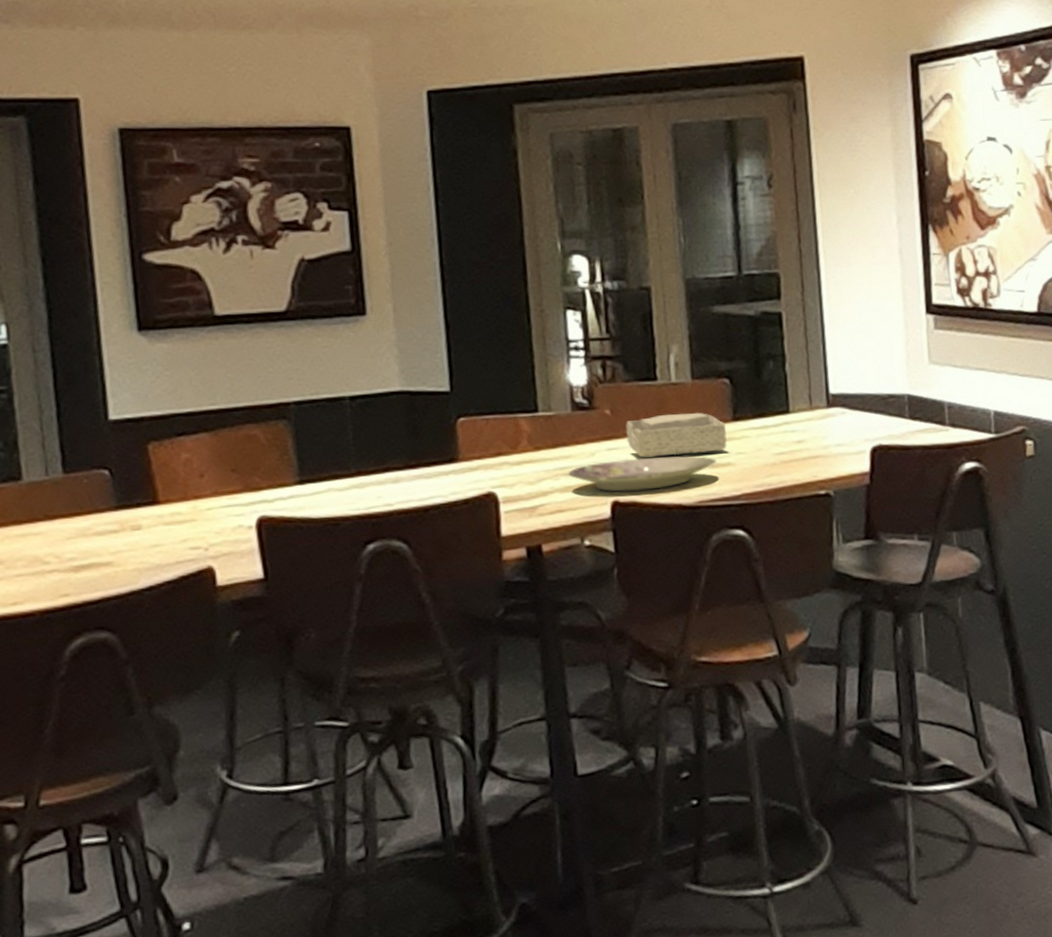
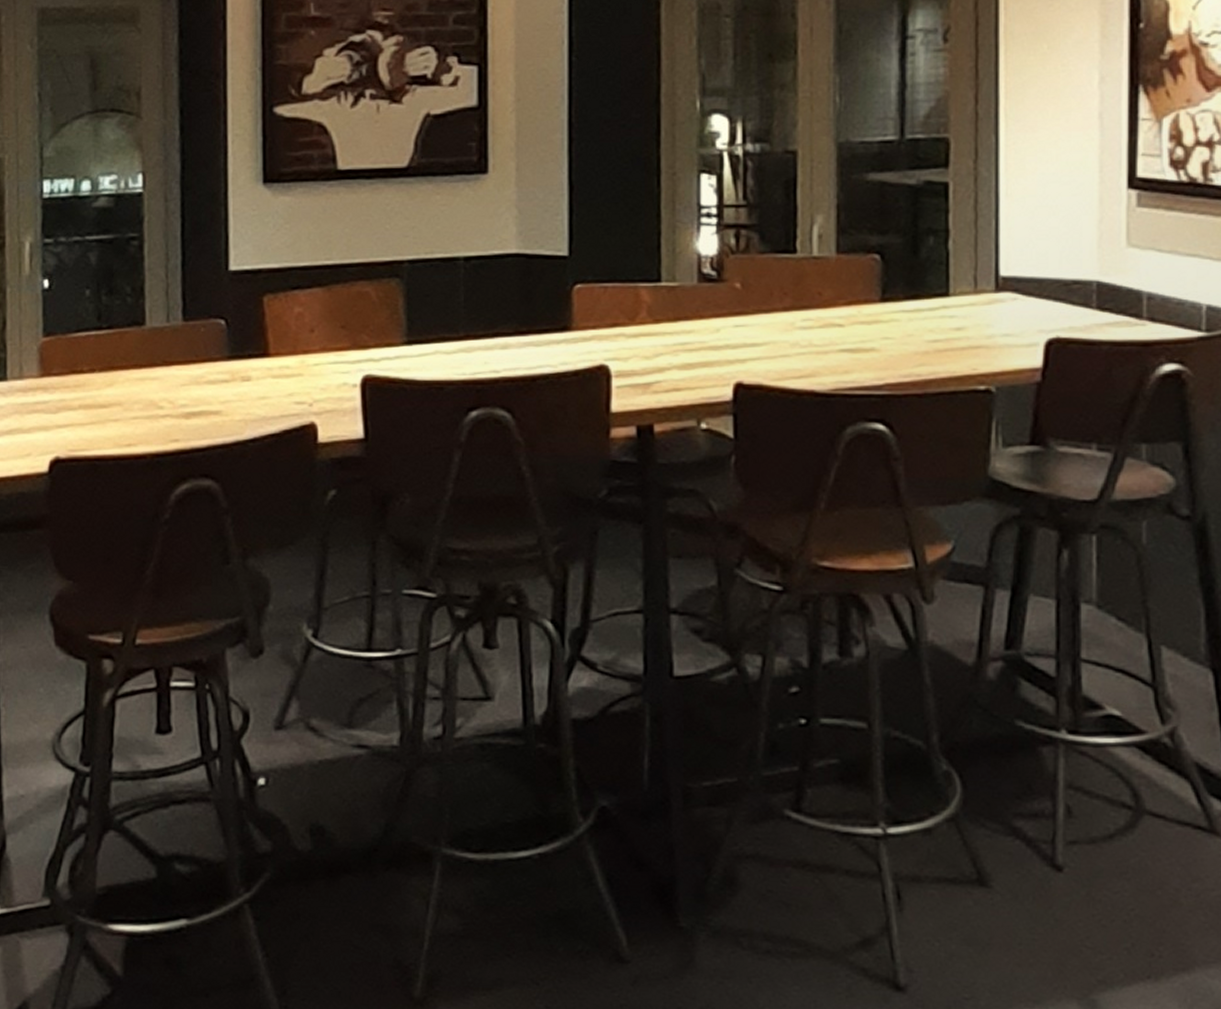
plate: present [568,455,716,492] -> none [688,337,858,373]
napkin holder: present [626,412,727,458] -> none [757,290,872,337]

